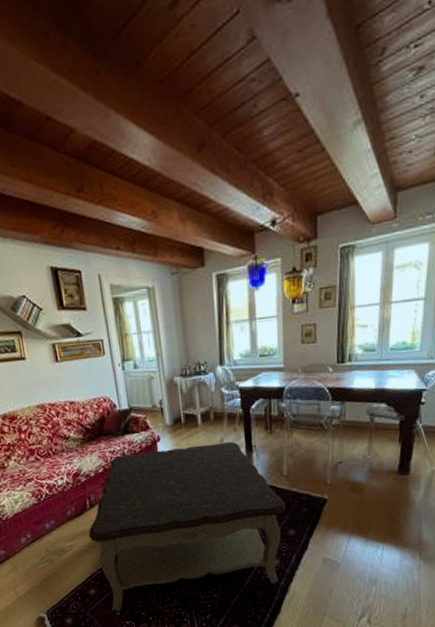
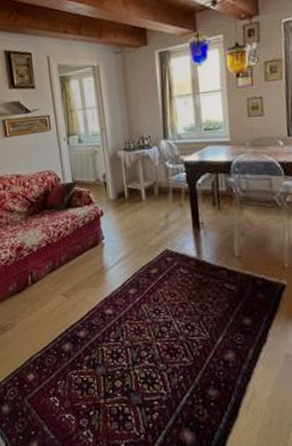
coffee table: present [88,441,286,612] -> none [29,217,239,403]

